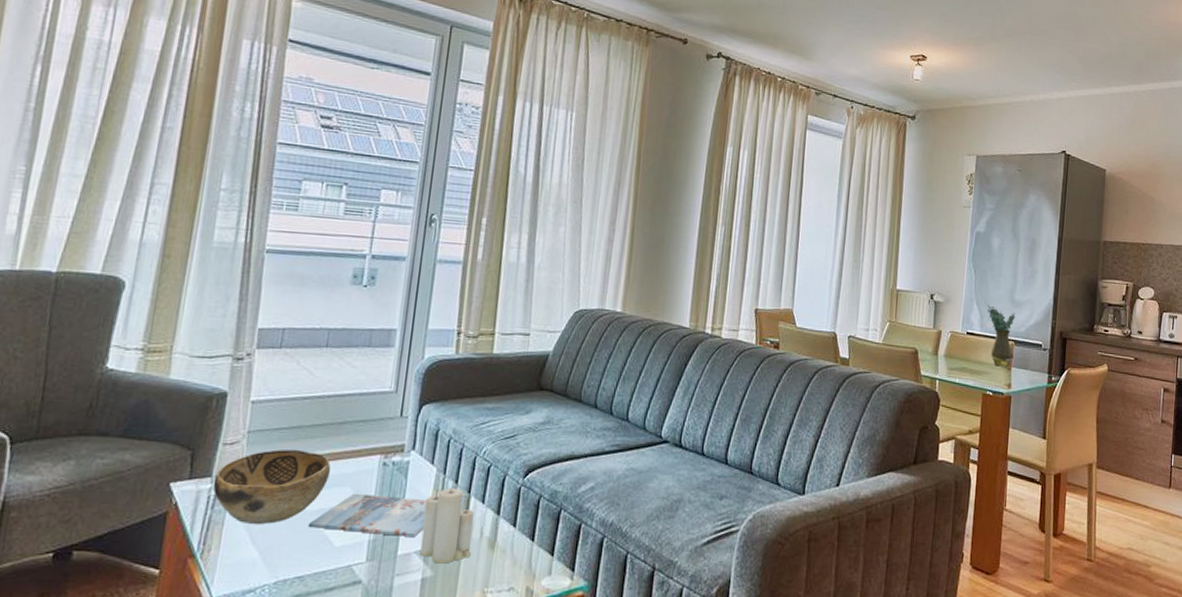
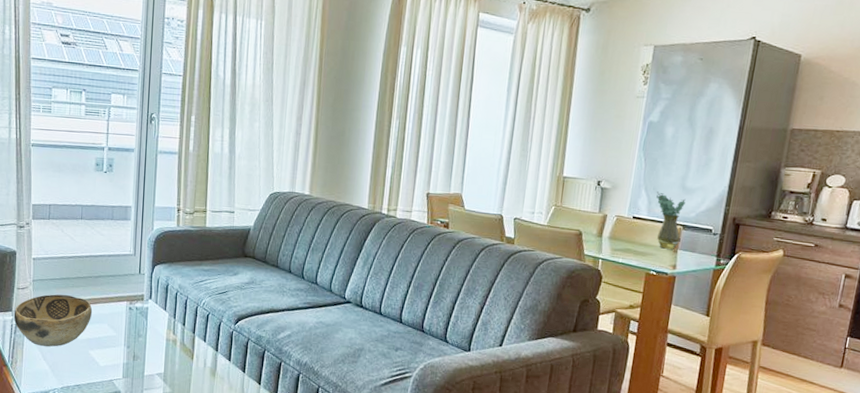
magazine: present [308,493,427,538] -> none [80,328,163,364]
candle: present [419,486,474,564] -> none [160,327,198,384]

